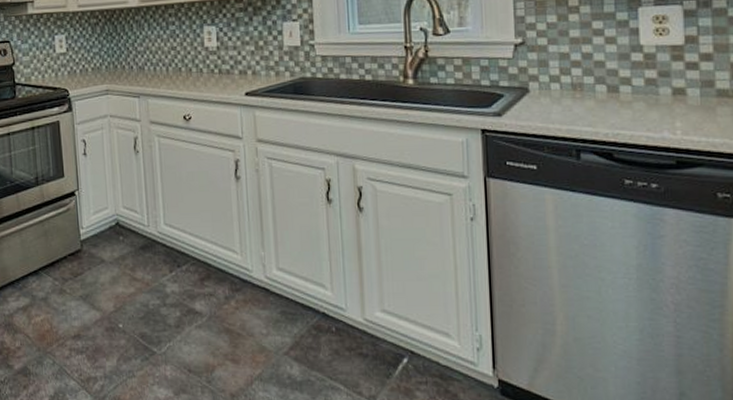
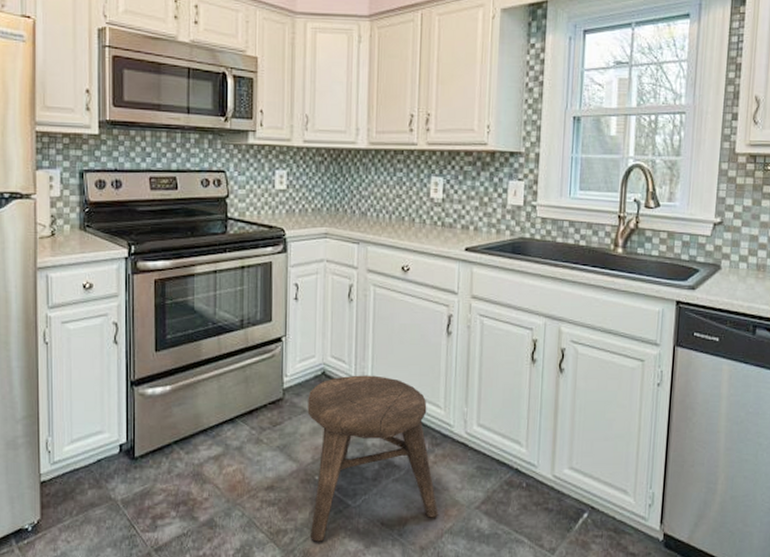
stool: none [104,223,246,389] -> present [307,375,438,542]

